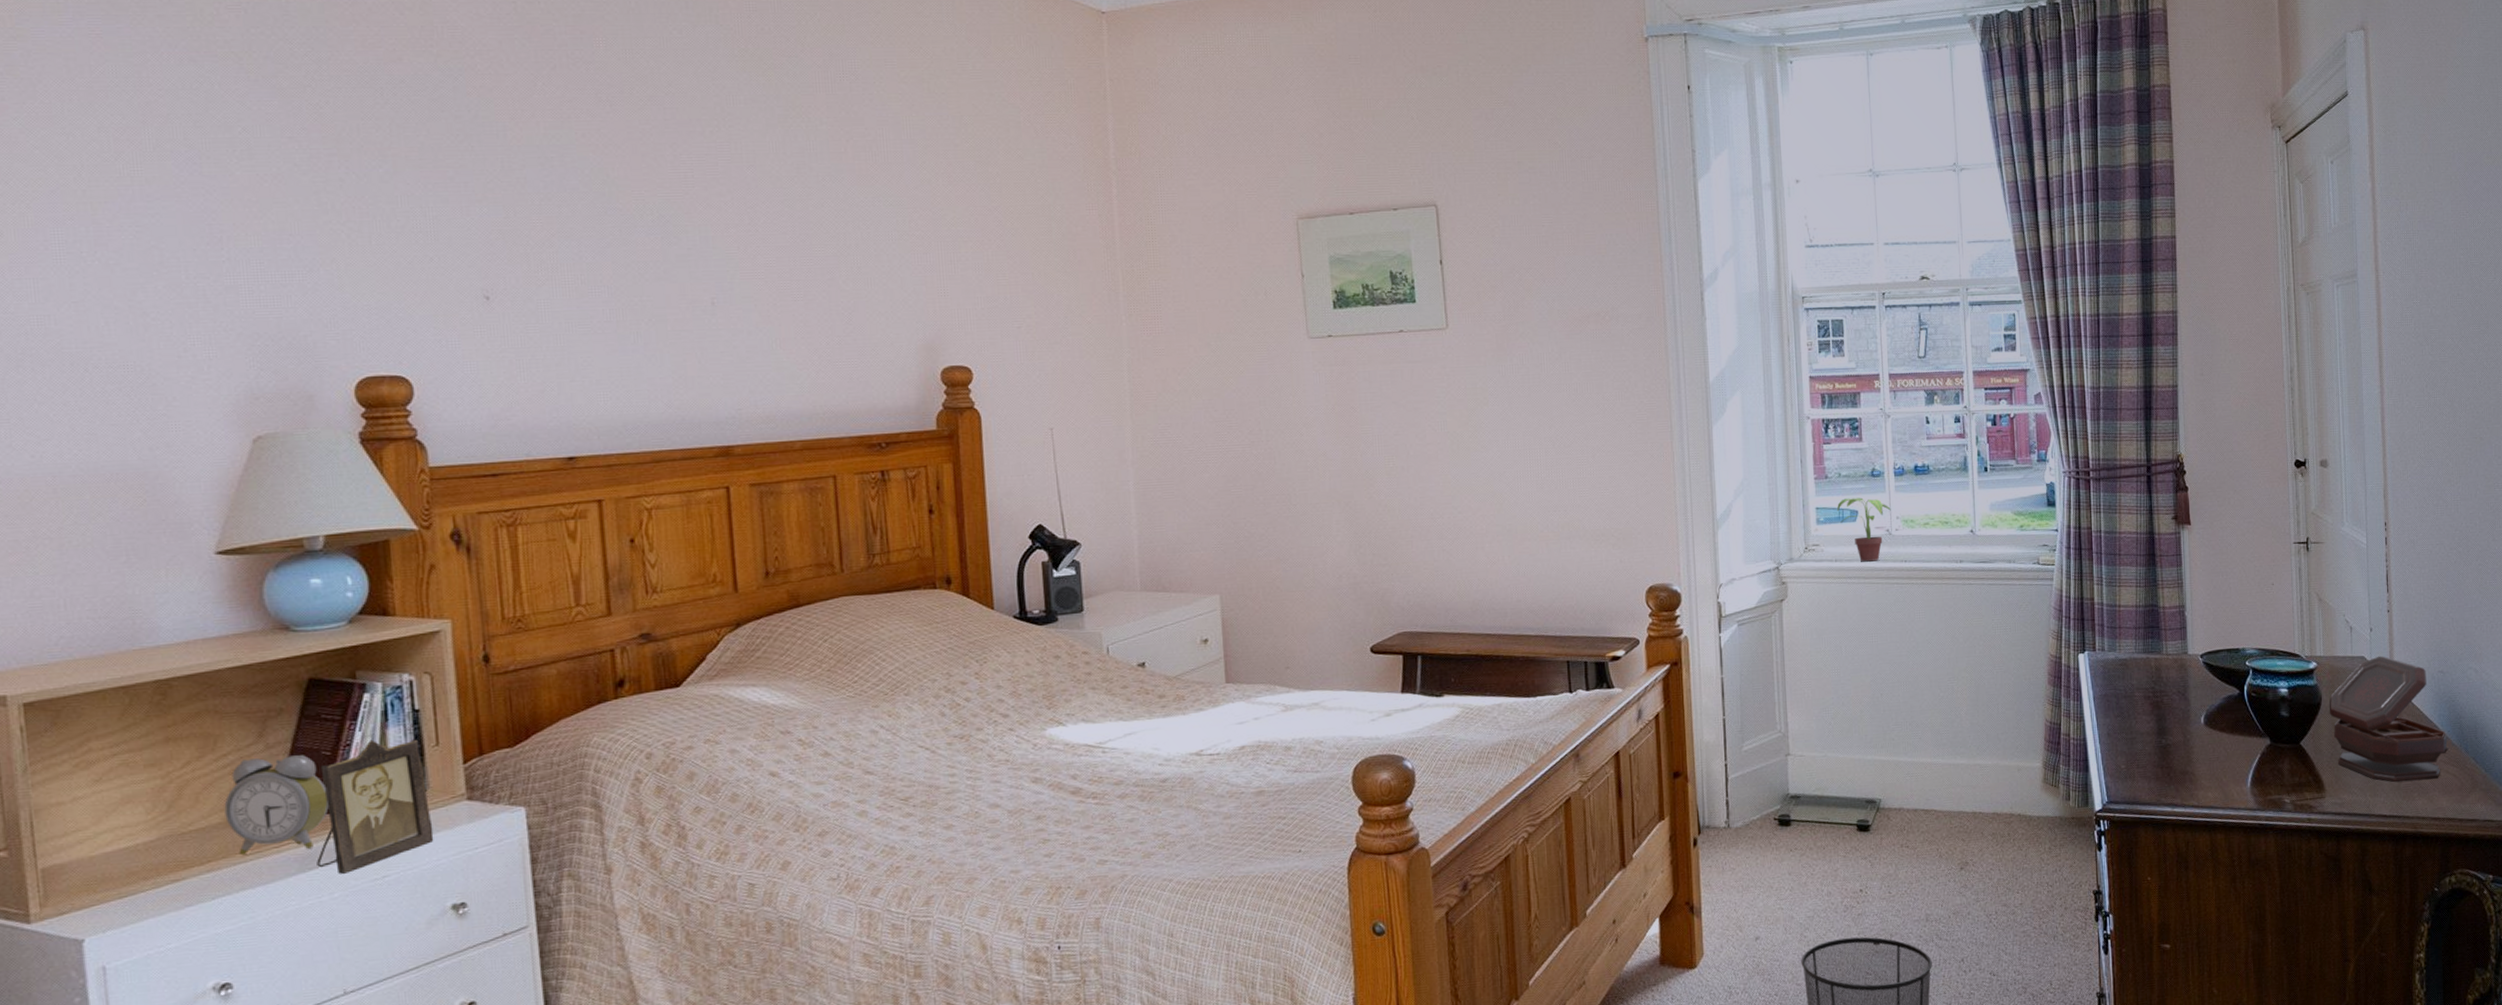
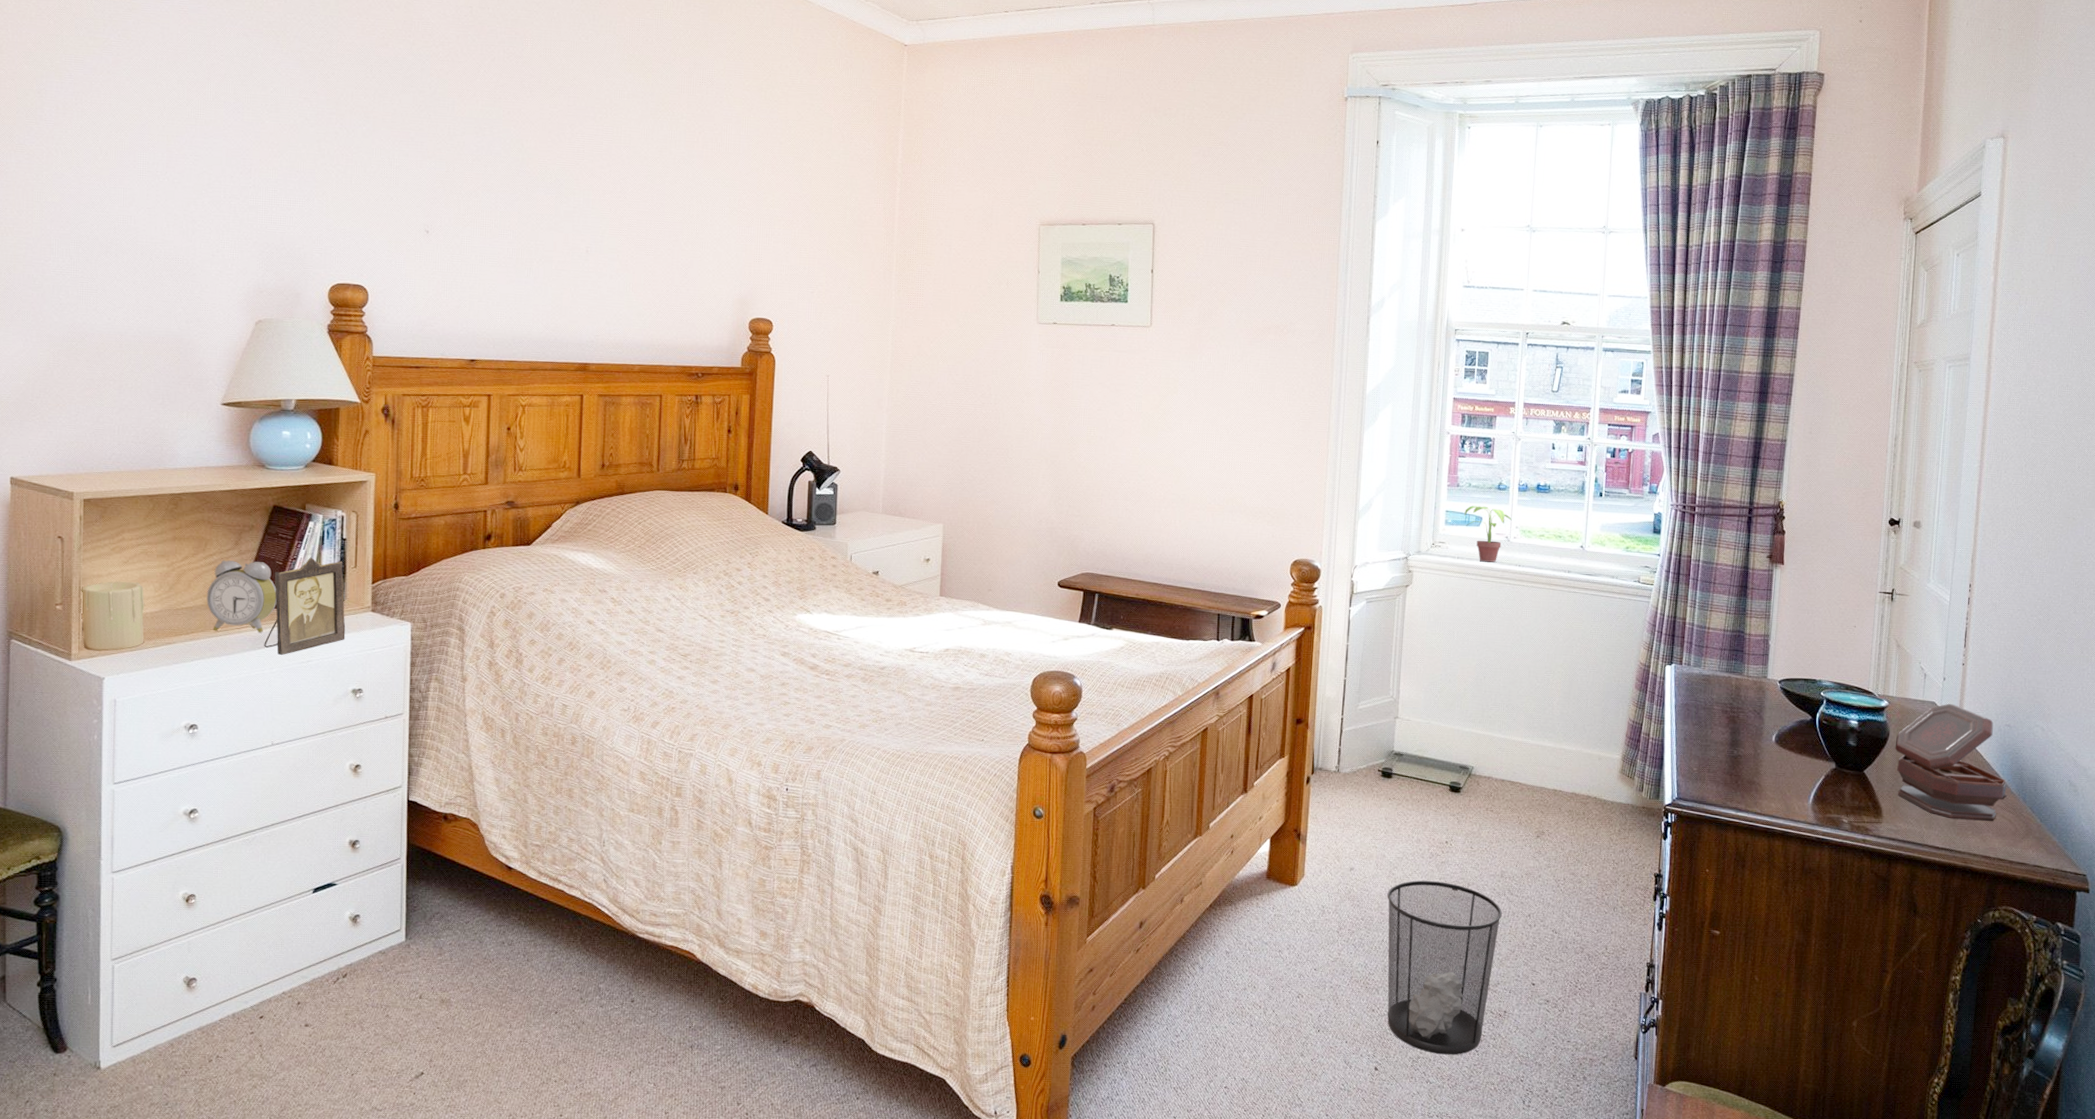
candle: none [33,805,139,907] -> present [80,581,145,652]

